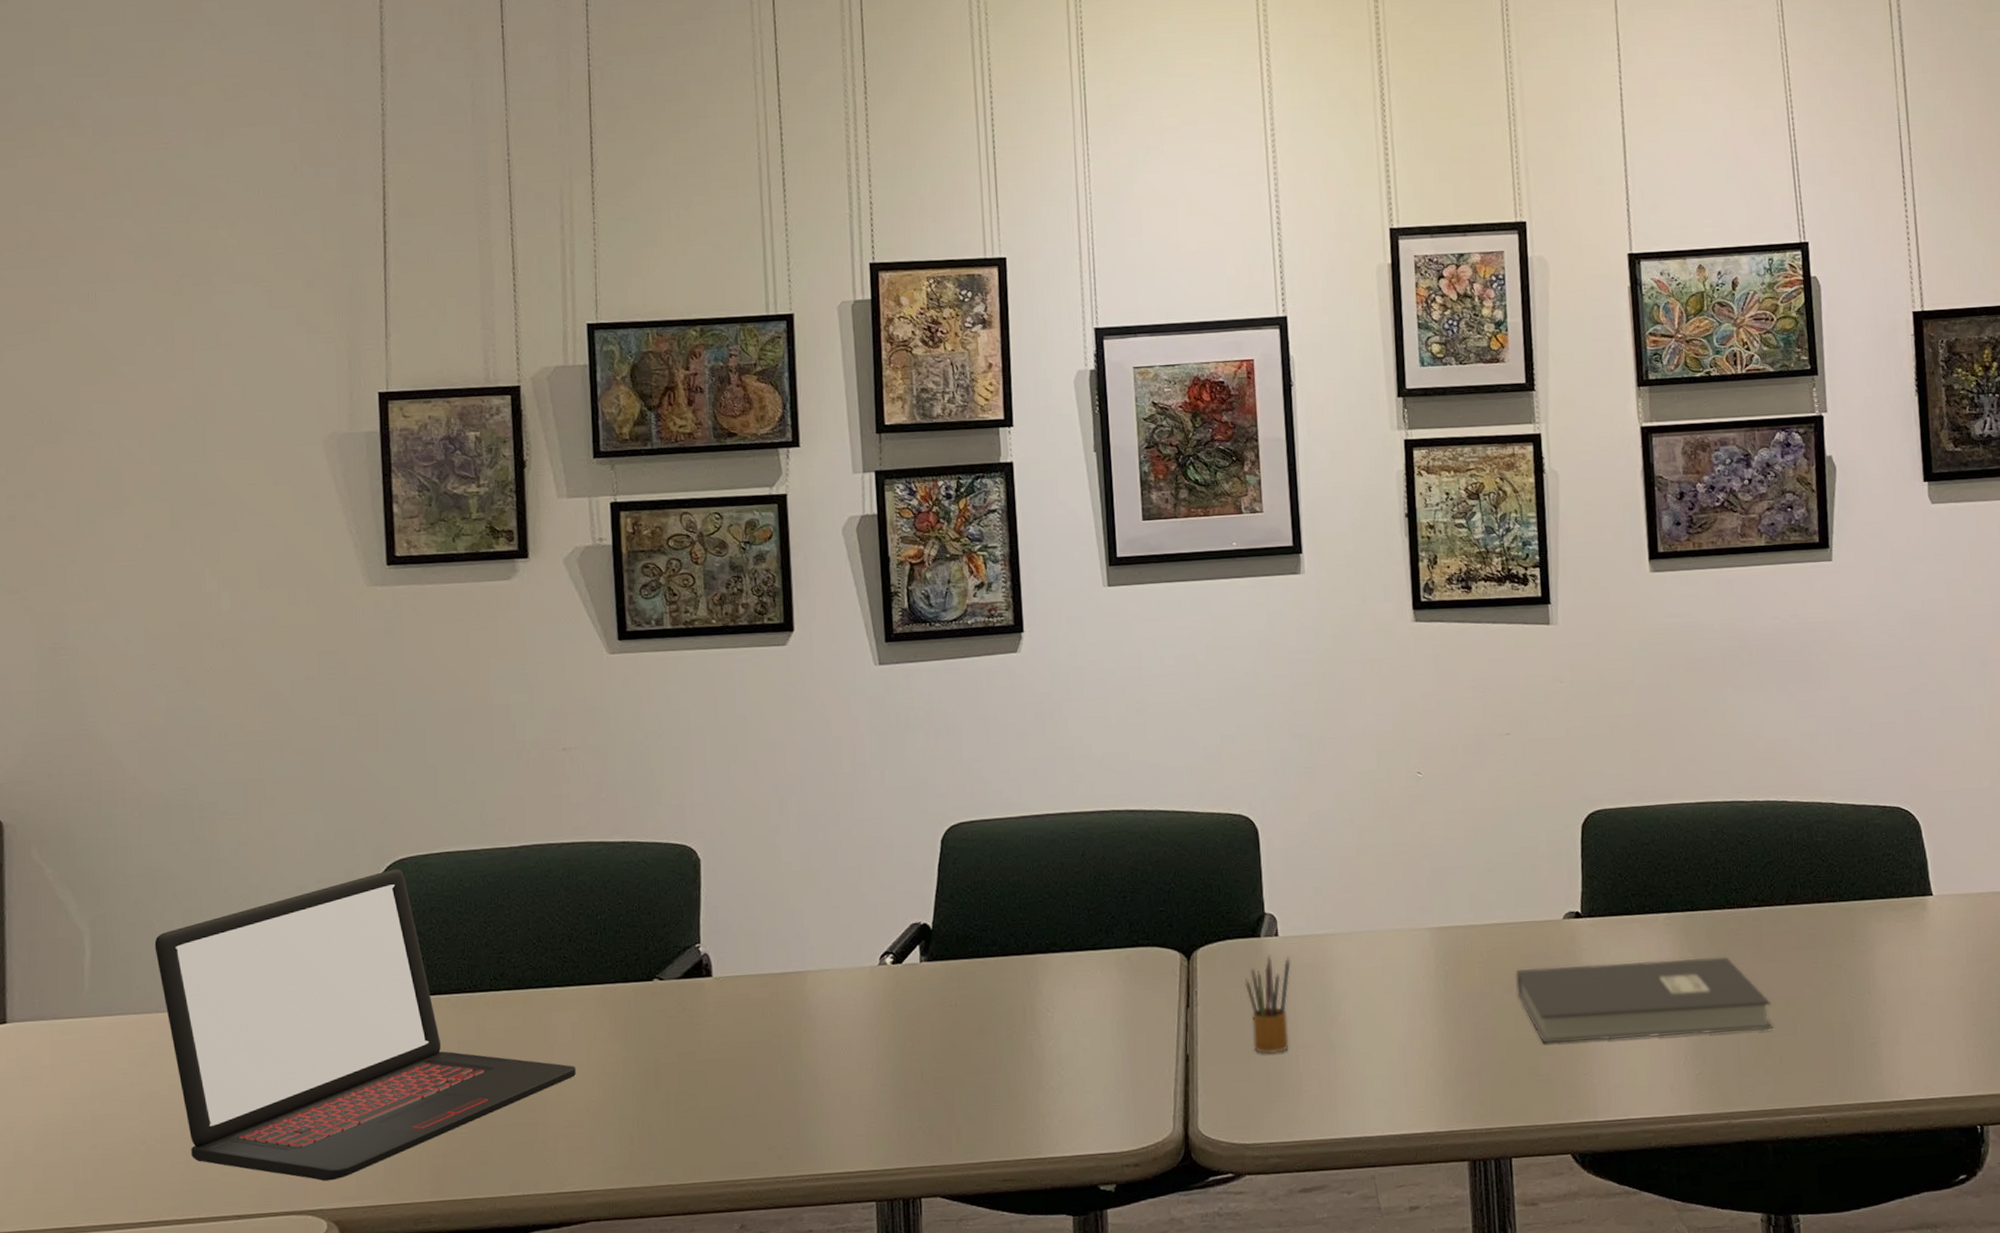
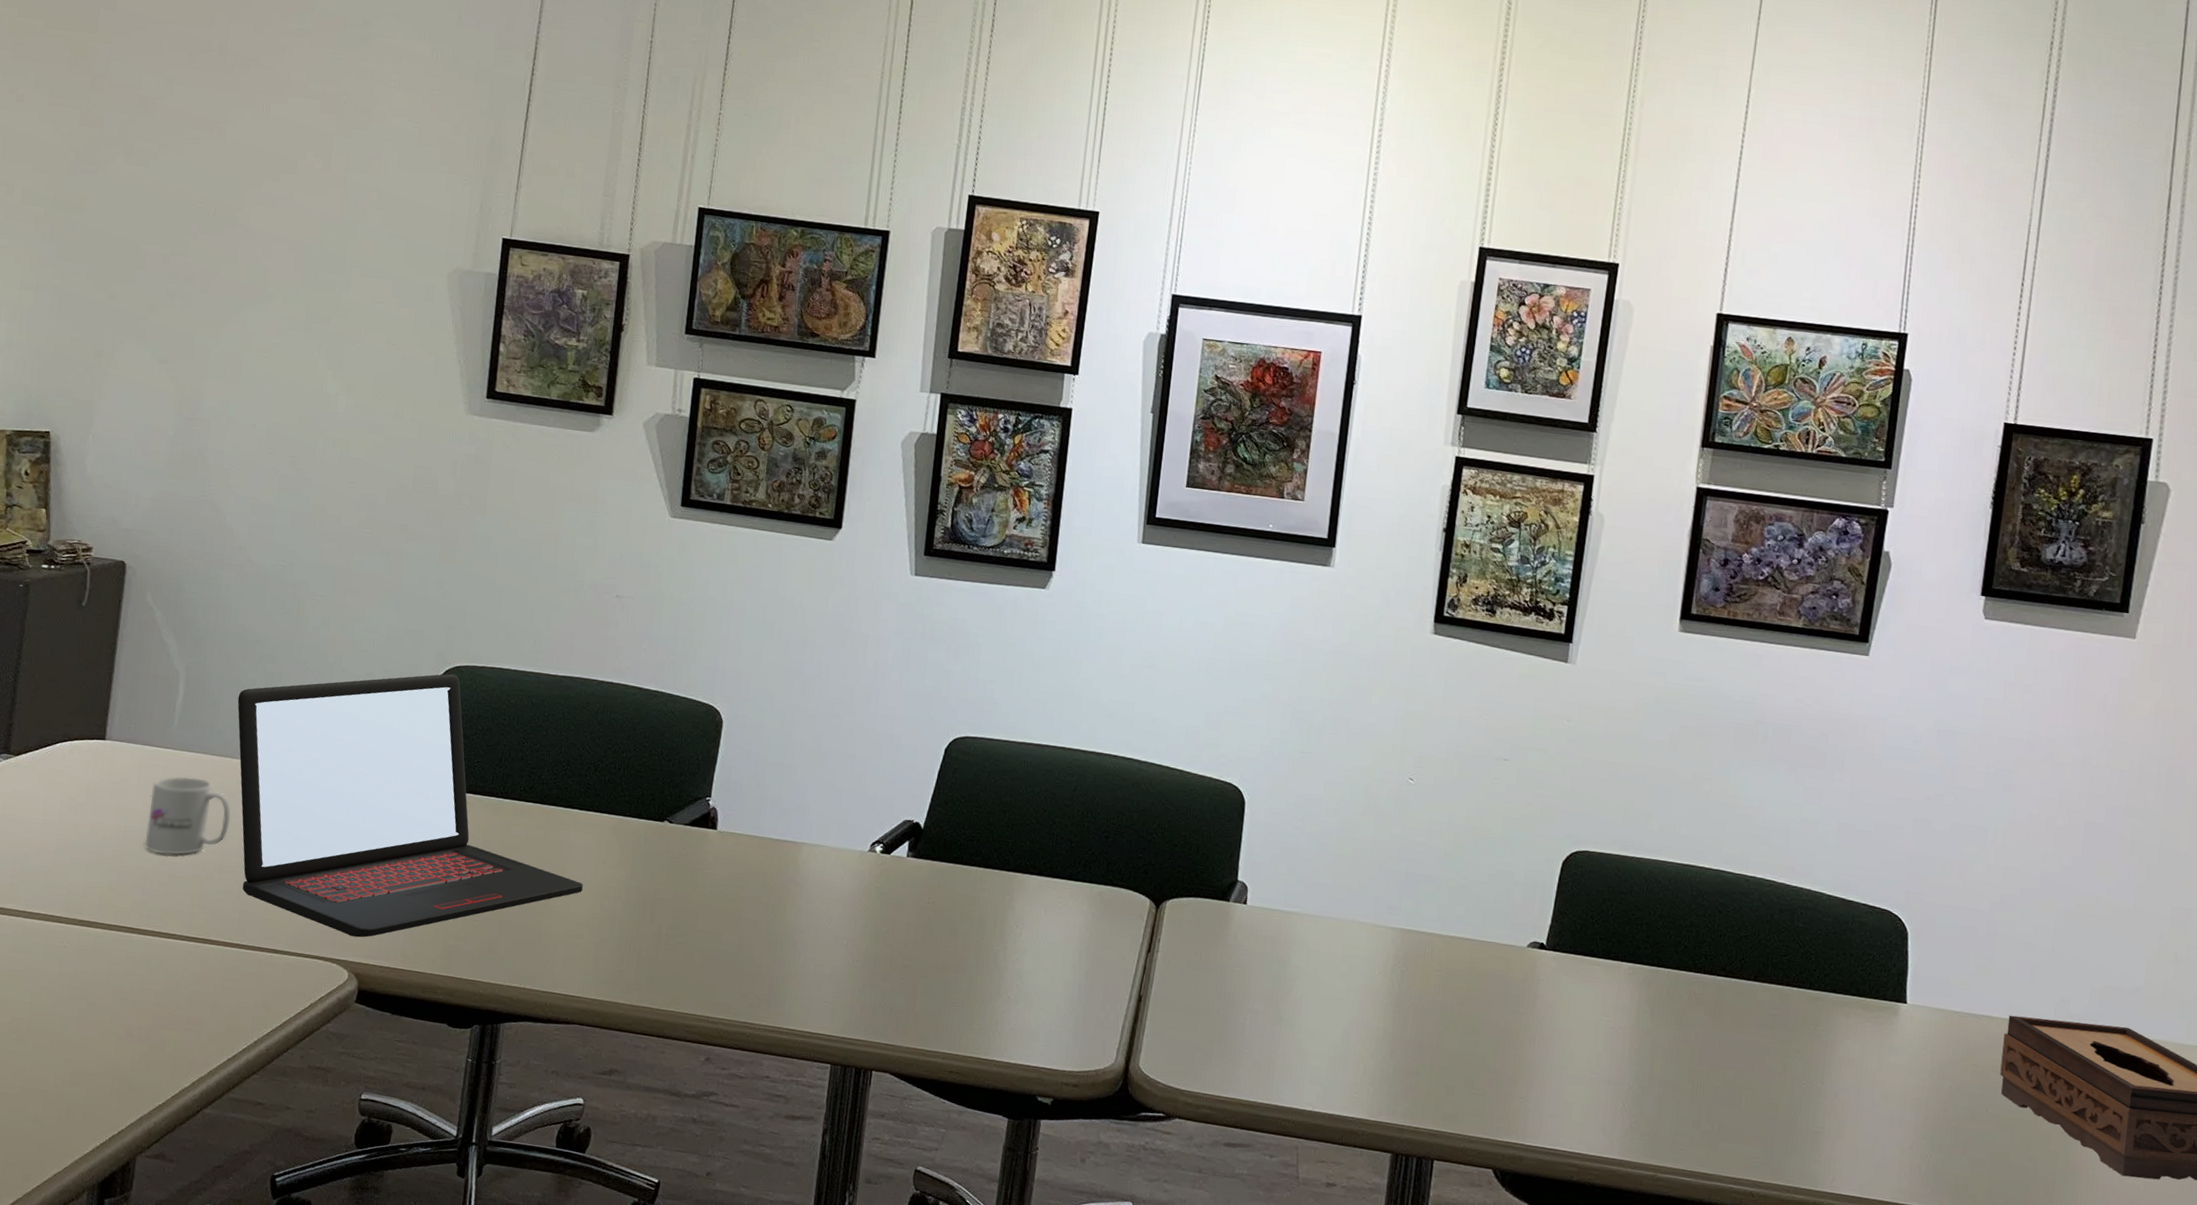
mug: none [69,1042,166,1138] -> present [144,776,232,855]
pencil box: present [1245,954,1291,1054] -> none [1204,919,1254,1013]
book: present [1515,957,1773,1043] -> none [1468,985,1720,1097]

